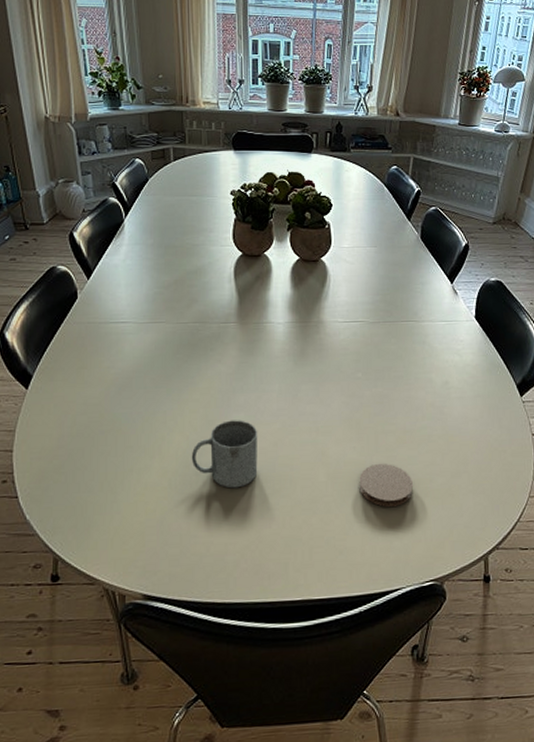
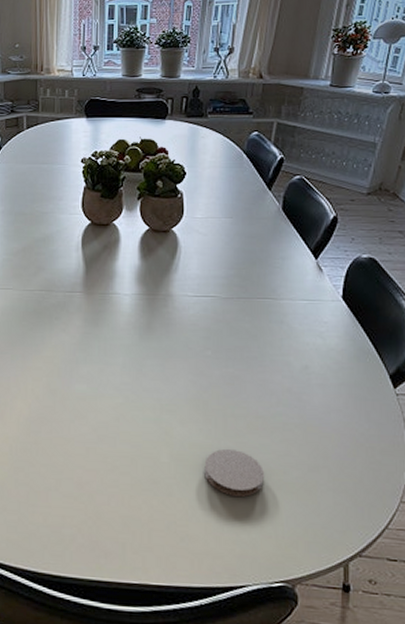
mug: present [191,420,258,489] -> none [32,391,100,461]

